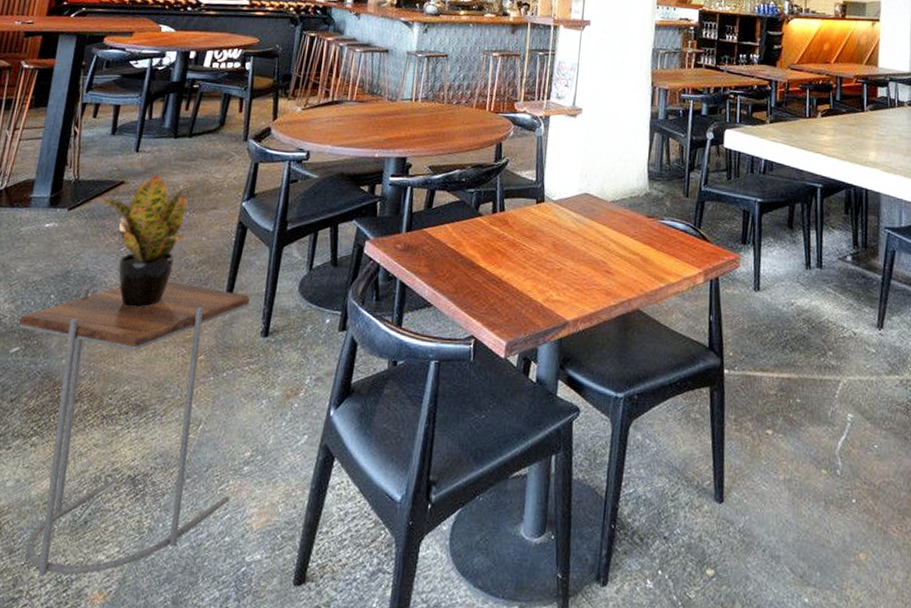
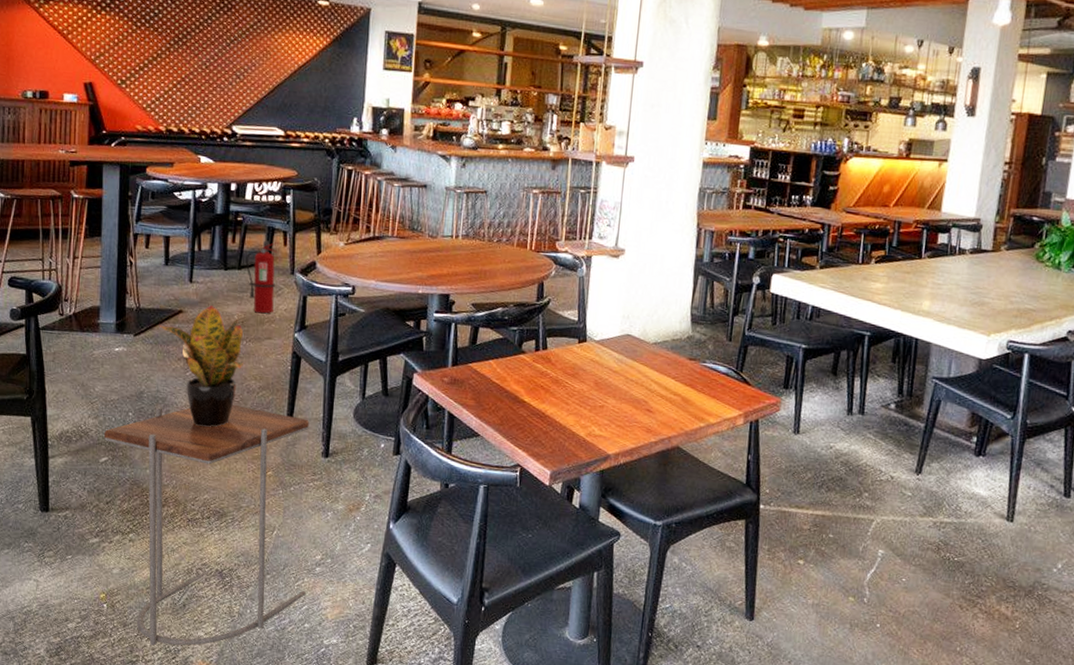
fire extinguisher: none [197,107,235,183] -> present [245,240,280,314]

